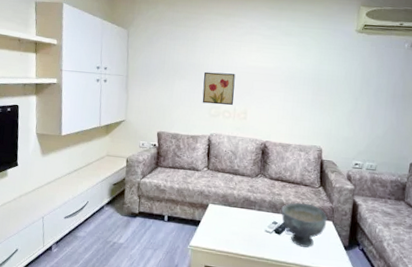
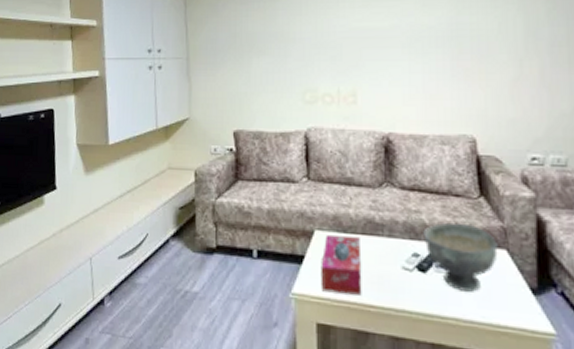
wall art: present [202,71,235,106] -> none [290,41,336,86]
tissue box: none [210,207,239,248] -> present [321,234,362,296]

